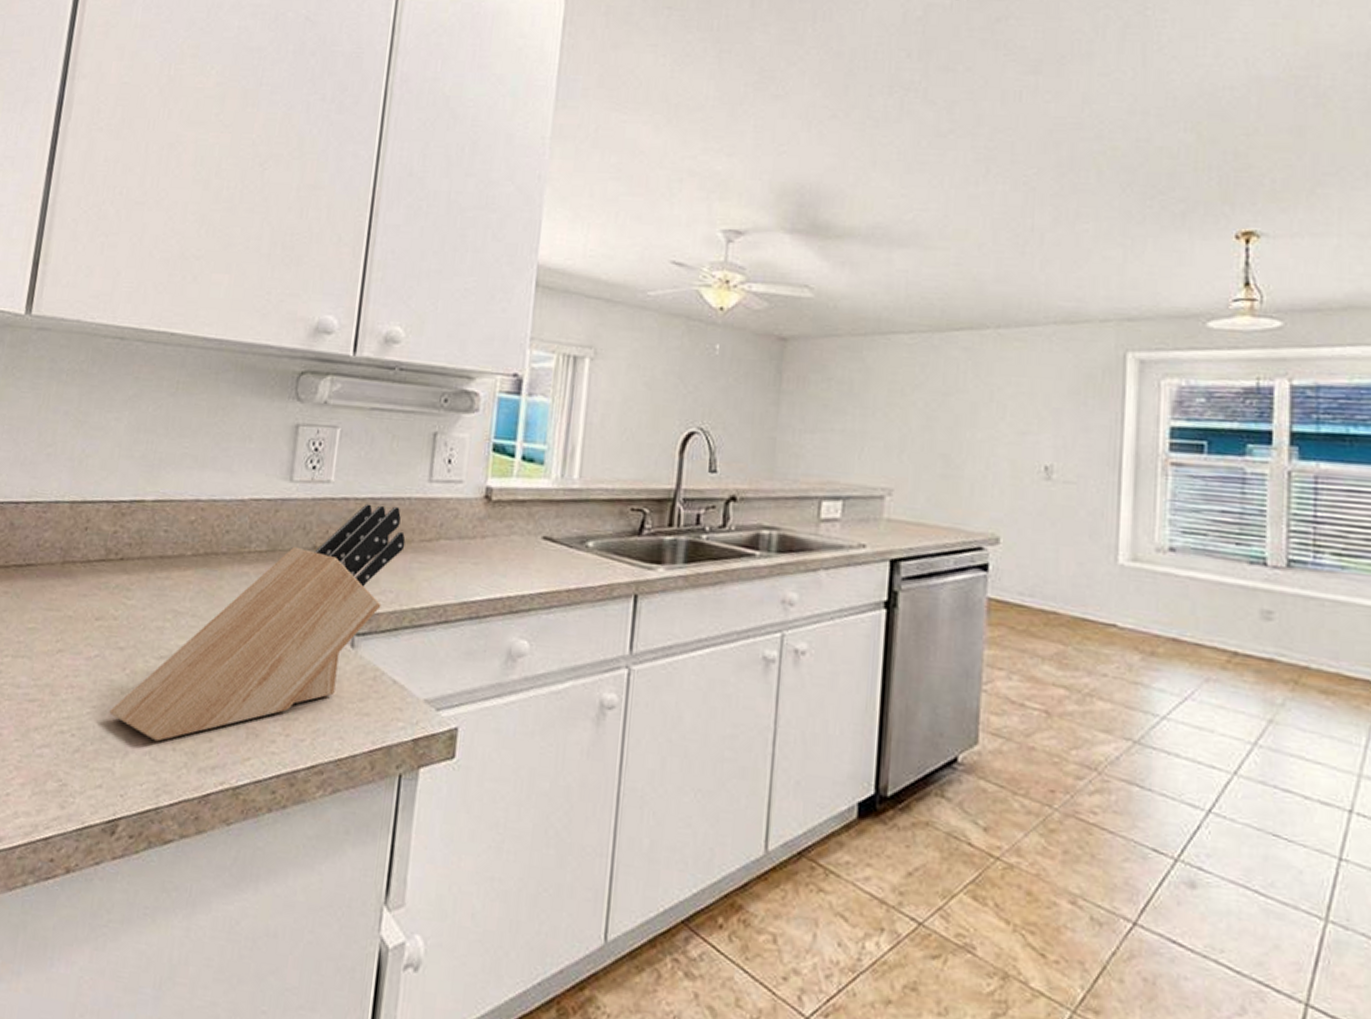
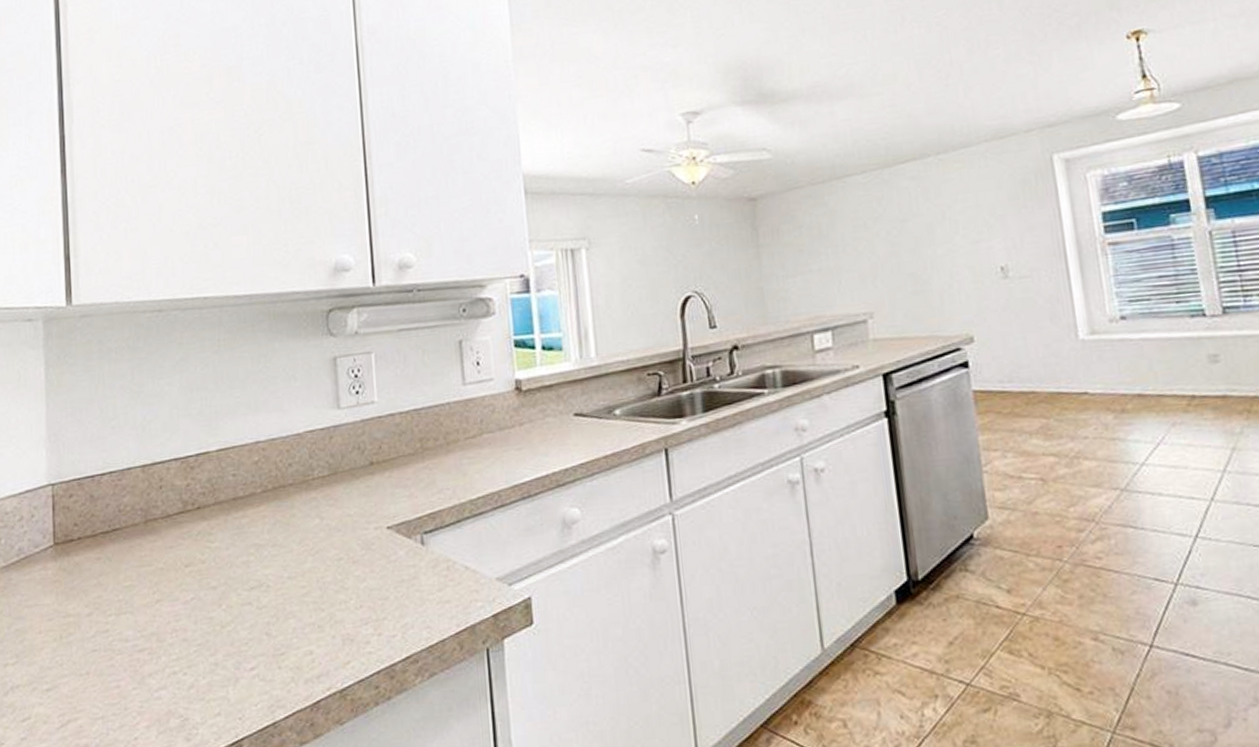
knife block: present [109,504,406,742] -> none [214,412,453,664]

